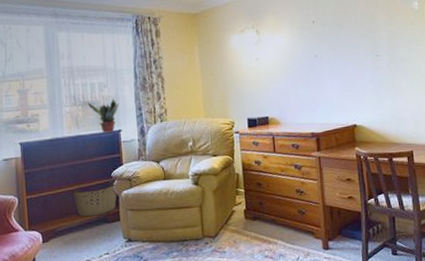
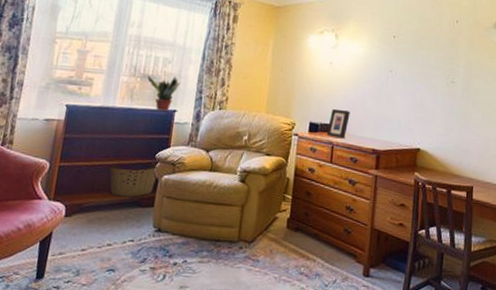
picture frame: none [265,101,285,129] -> present [326,108,350,139]

